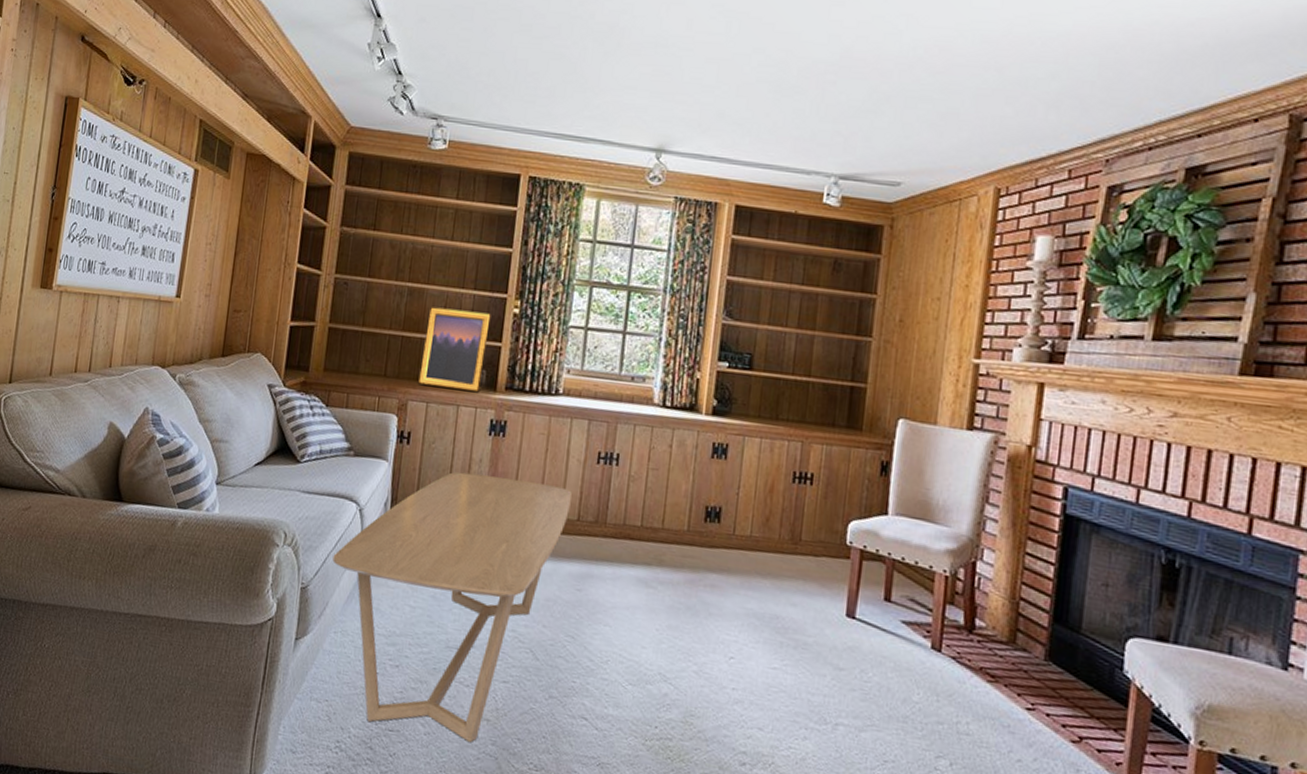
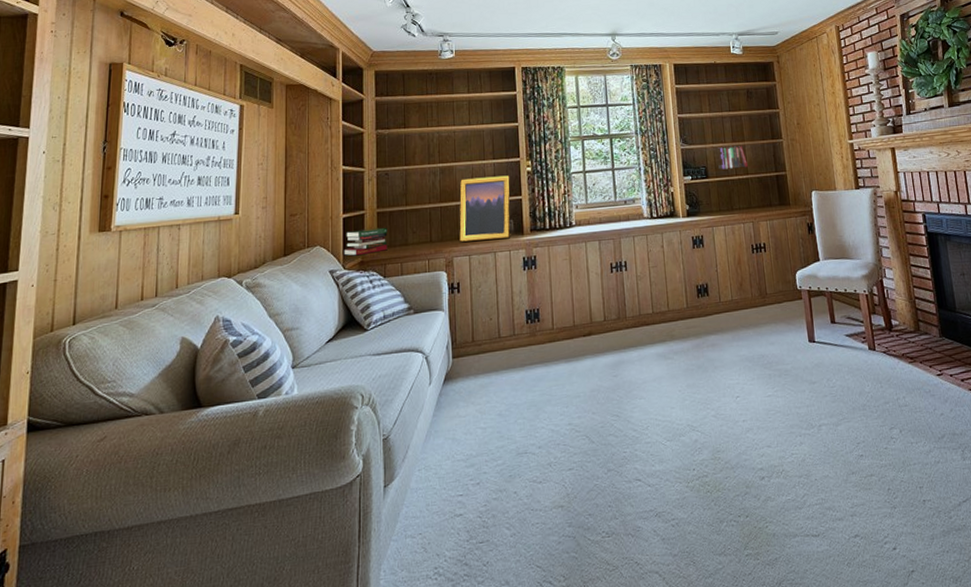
books: none [286,343,338,375] -> present [344,227,388,256]
coffee table: present [332,471,572,743] -> none [408,297,597,542]
books: none [769,332,814,367] -> present [718,145,749,170]

